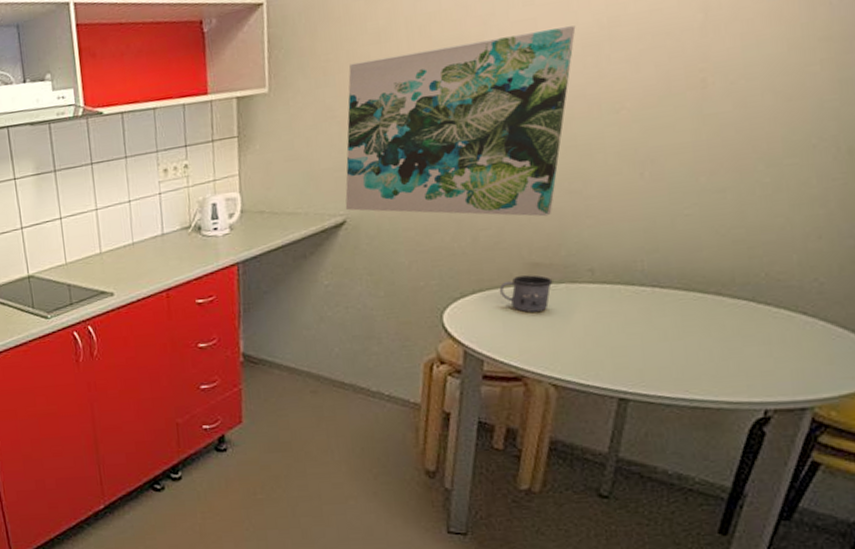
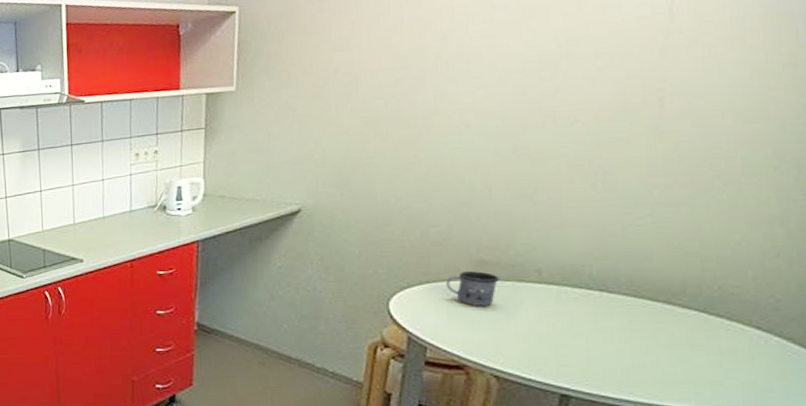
wall art: present [345,25,576,217] -> none [301,43,534,218]

